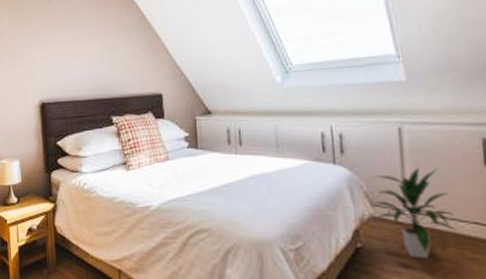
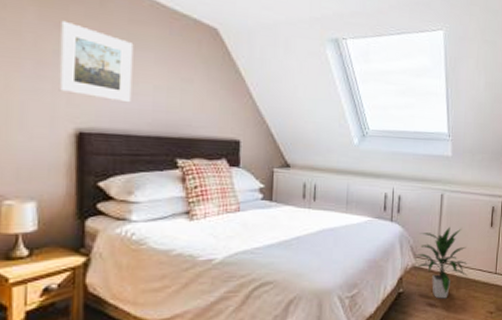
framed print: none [24,19,74,75] -> present [58,20,134,103]

